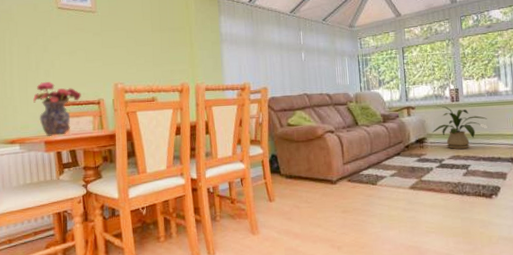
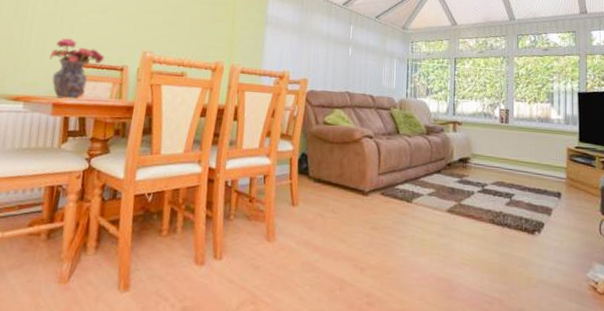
house plant: present [432,105,488,150] -> none [477,125,537,176]

